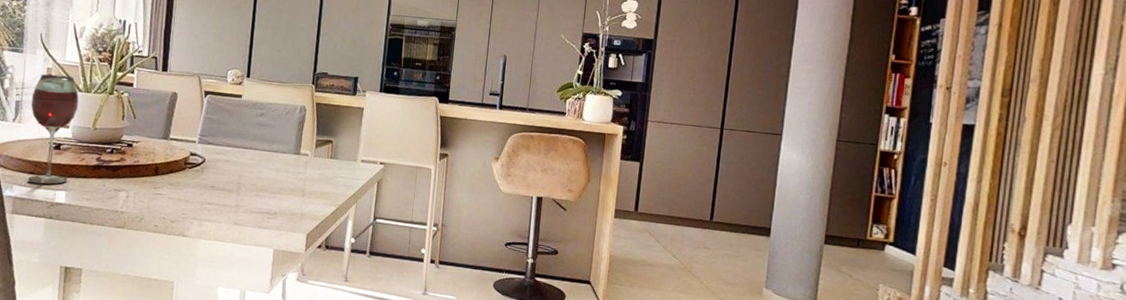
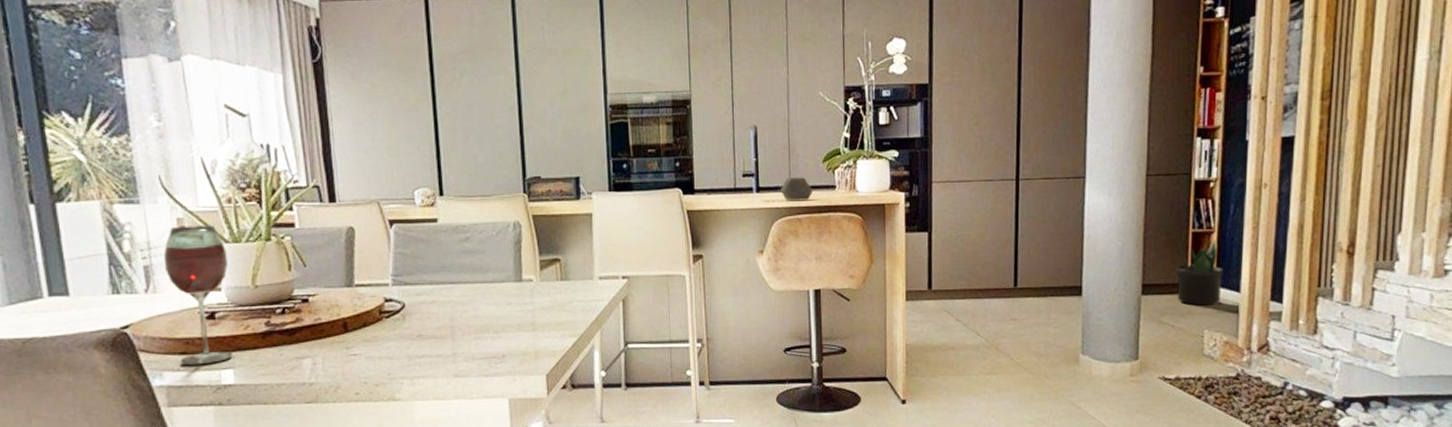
decorative stone: none [519,100,546,122] -> present [780,177,812,202]
planter: none [857,200,902,263] -> present [1176,240,1224,306]

